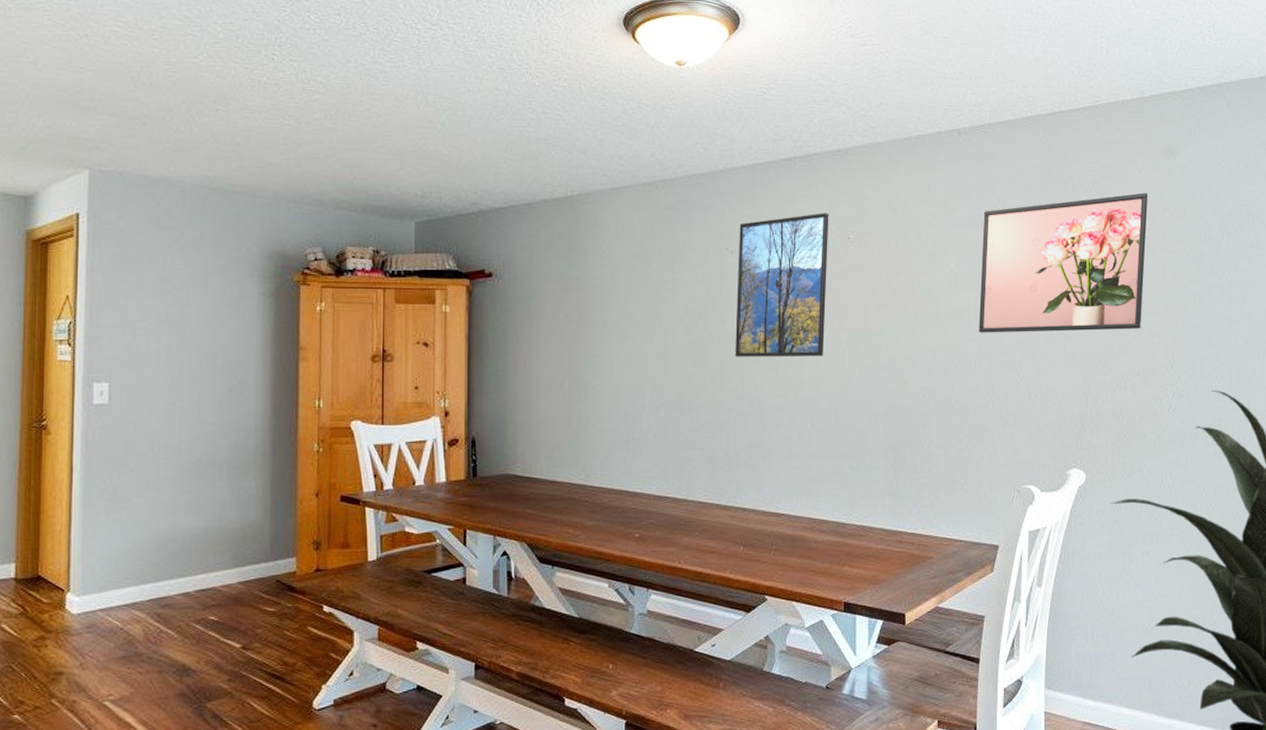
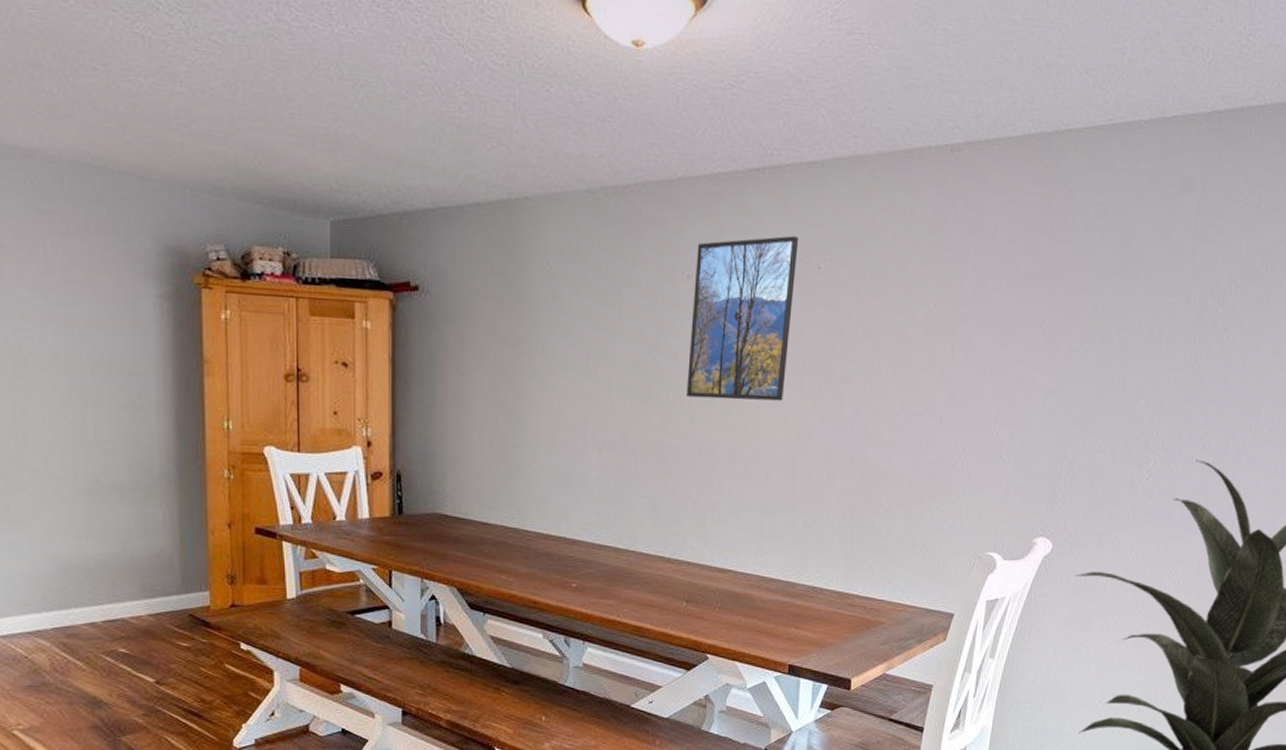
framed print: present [978,192,1148,333] -> none [953,232,1155,389]

